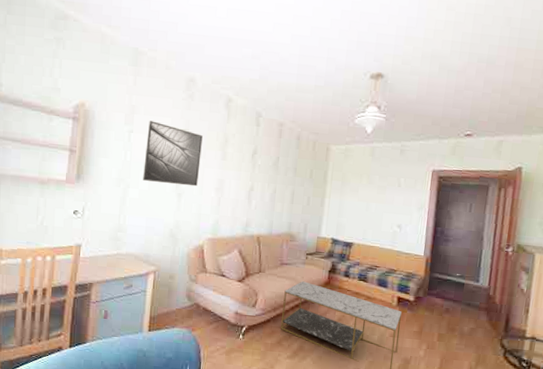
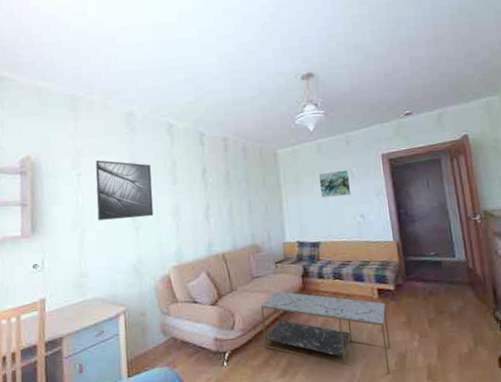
wall art: none [364,177,396,204] -> present [318,170,351,198]

